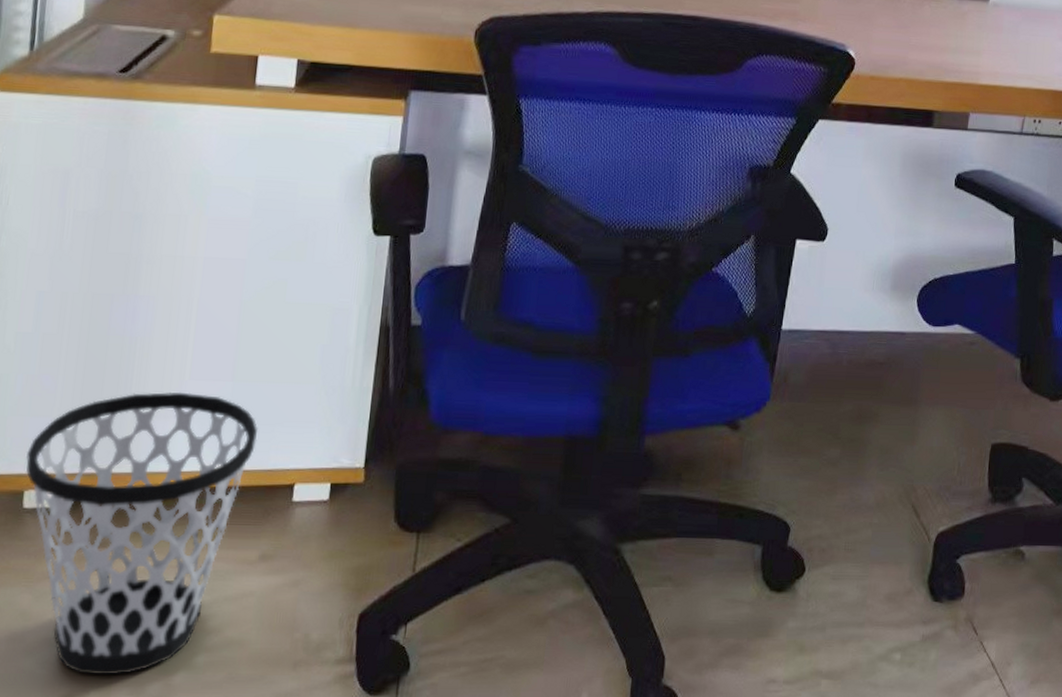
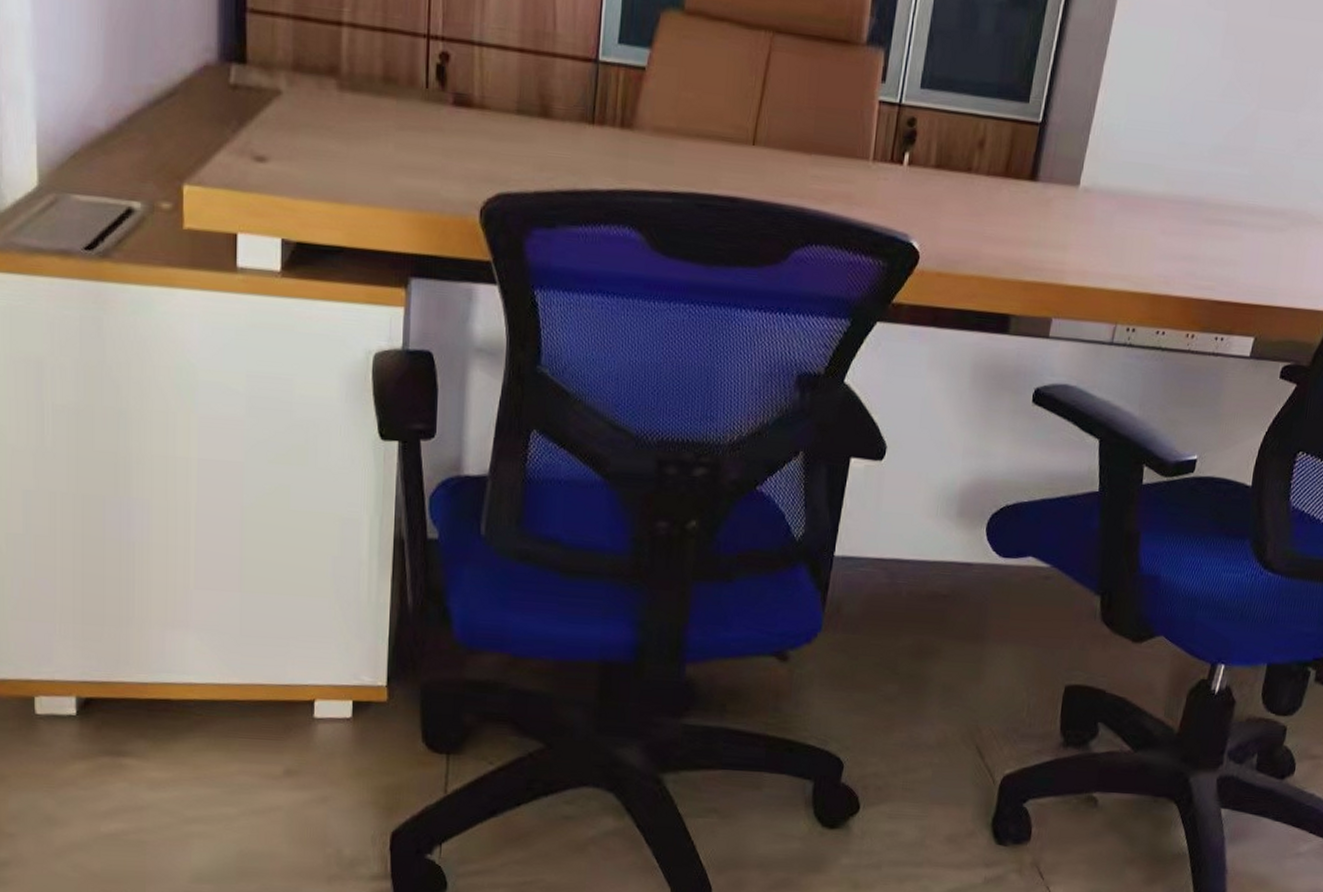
wastebasket: present [25,392,259,675] -> none [33,600,272,882]

